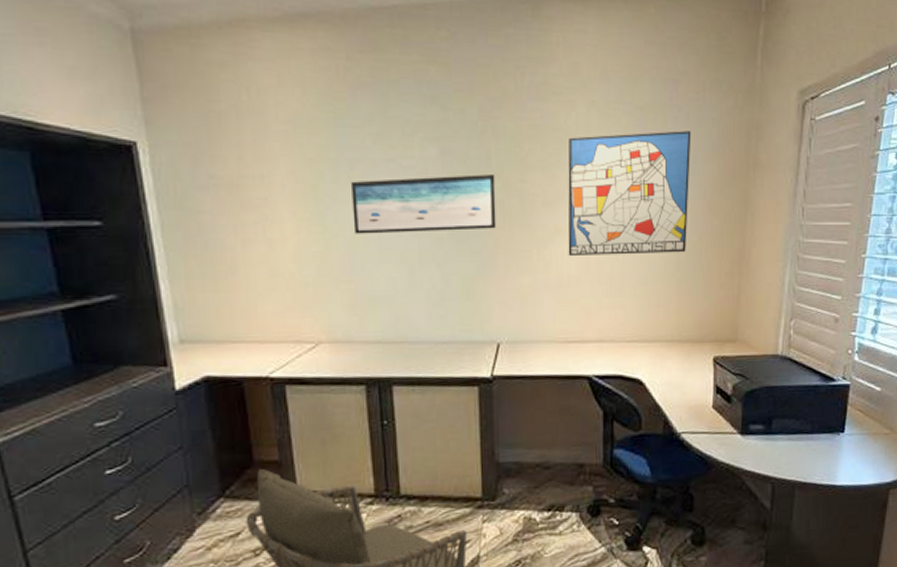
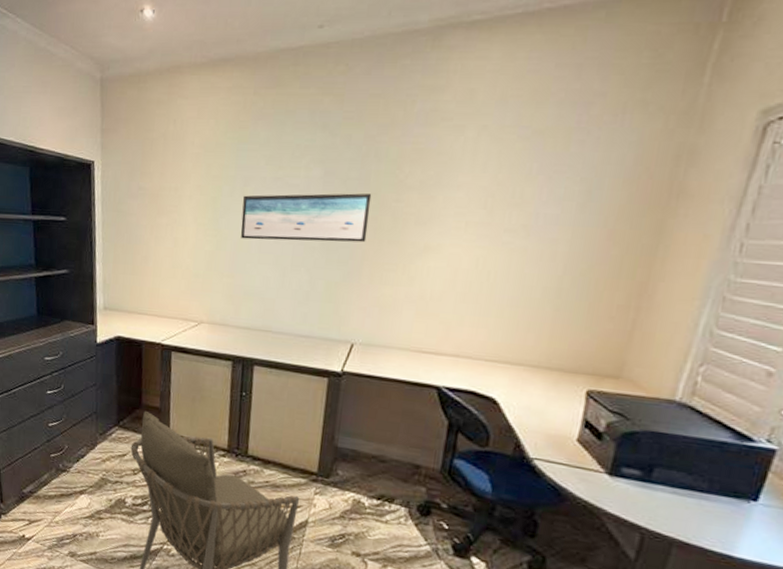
wall art: present [568,131,691,257] -> none [434,155,599,280]

